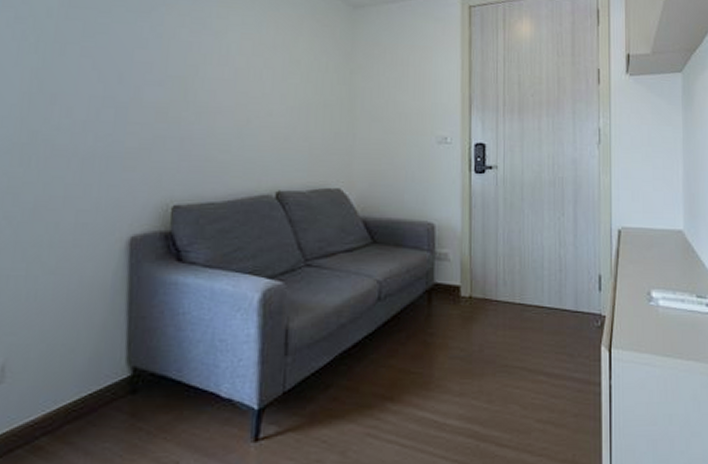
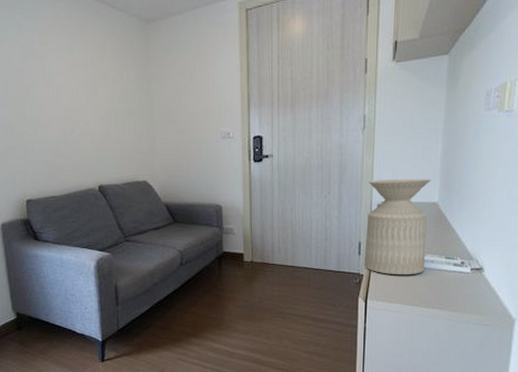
side table: none [605,201,675,318] -> present [364,179,431,275]

